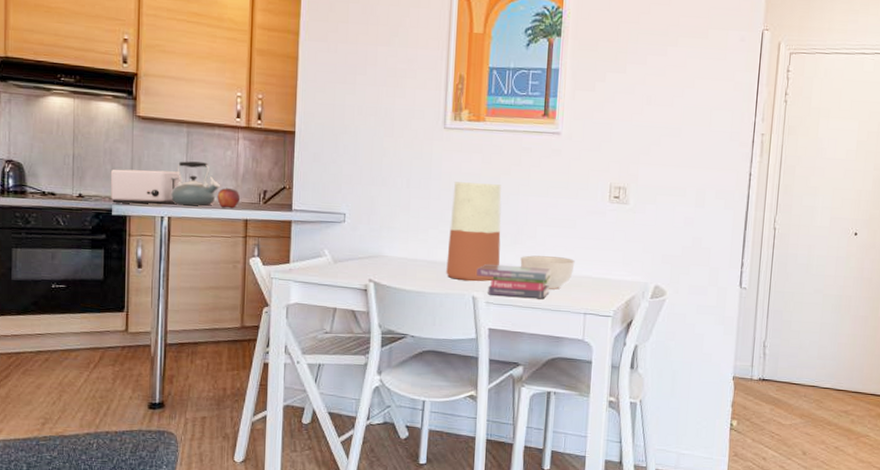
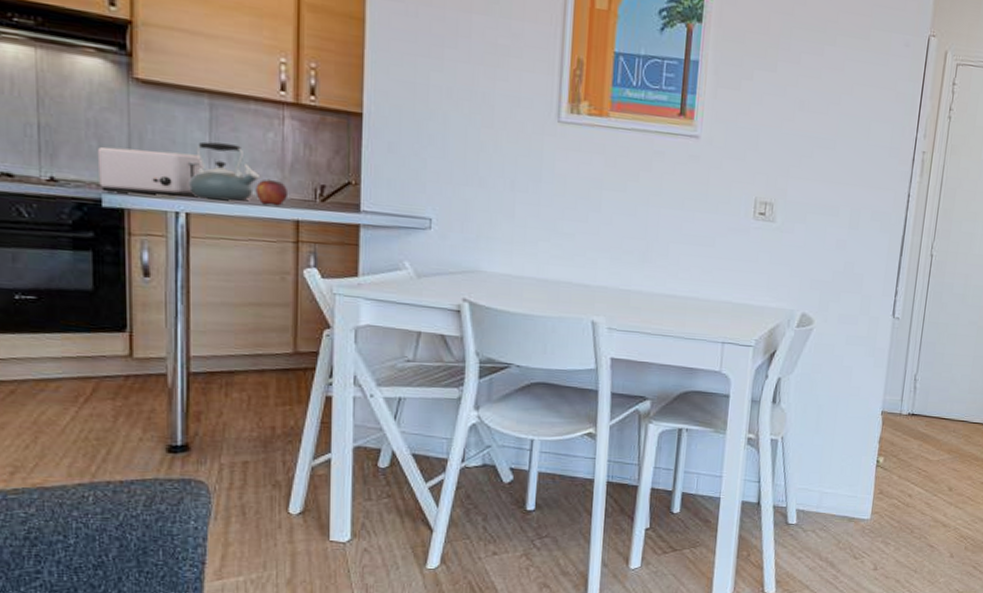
vase: present [446,182,502,281] -> none [560,187,628,304]
books: present [476,263,551,300] -> none [597,283,686,326]
bowl: present [520,255,575,290] -> none [649,276,713,315]

